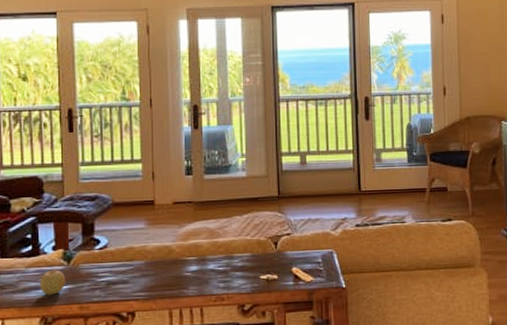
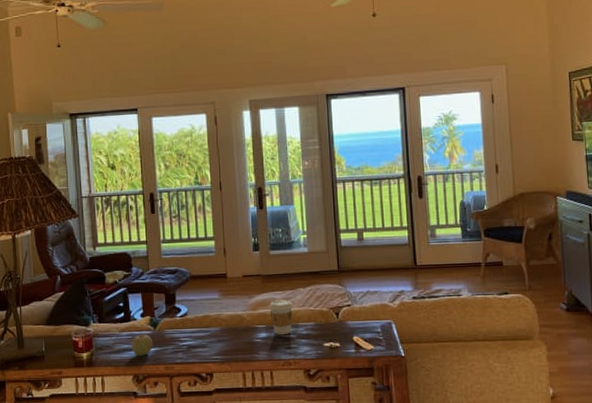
coffee cup: none [202,228,228,268] -> present [269,299,293,336]

